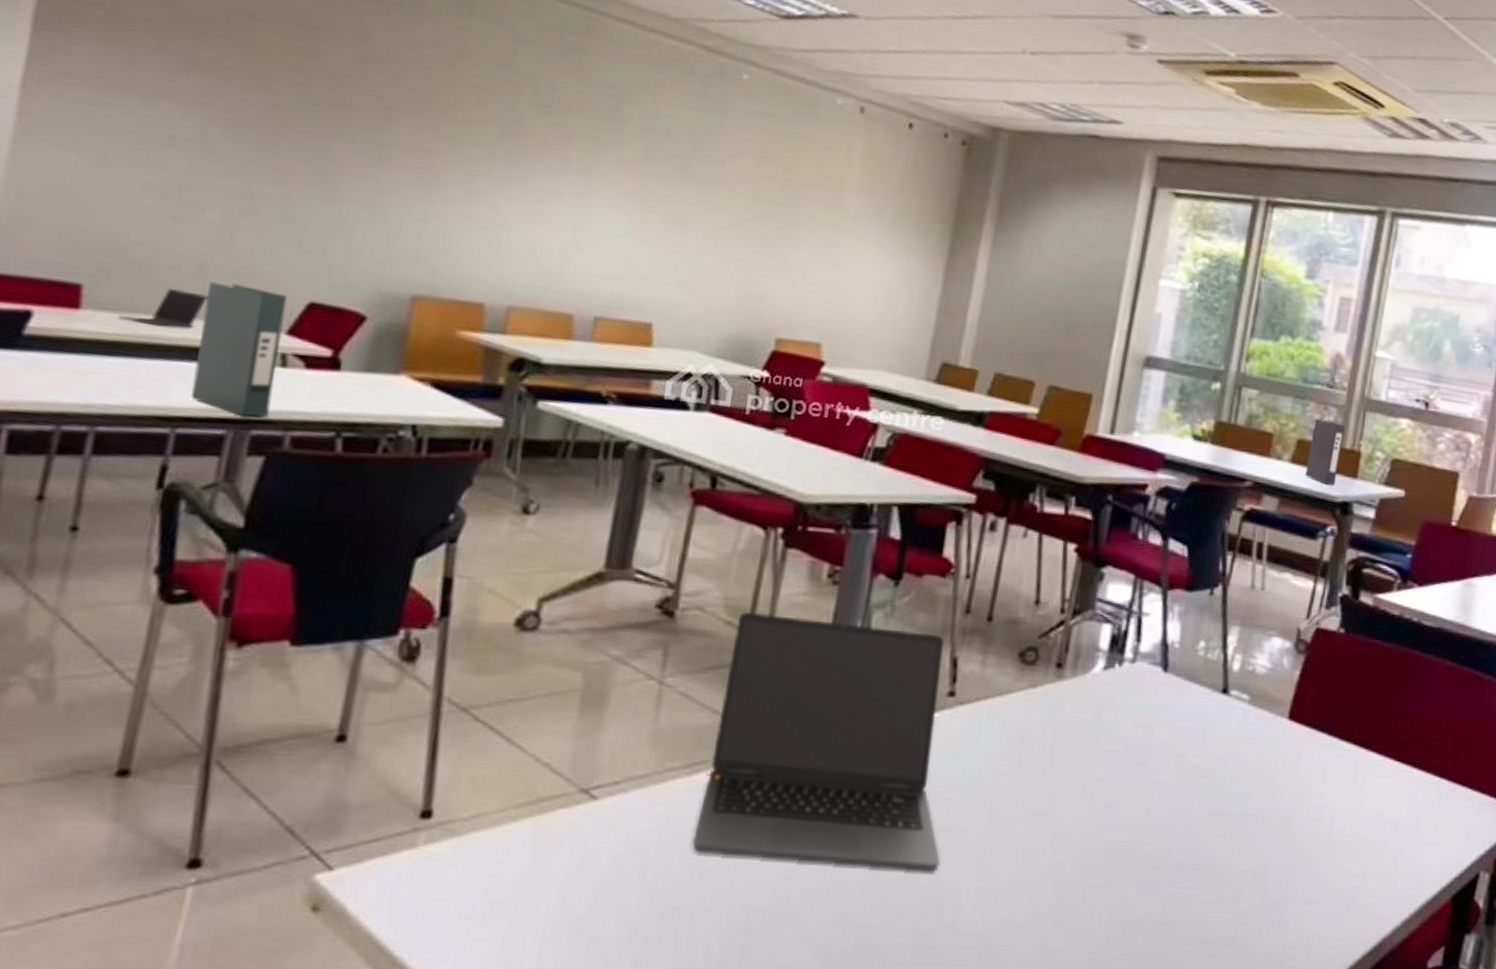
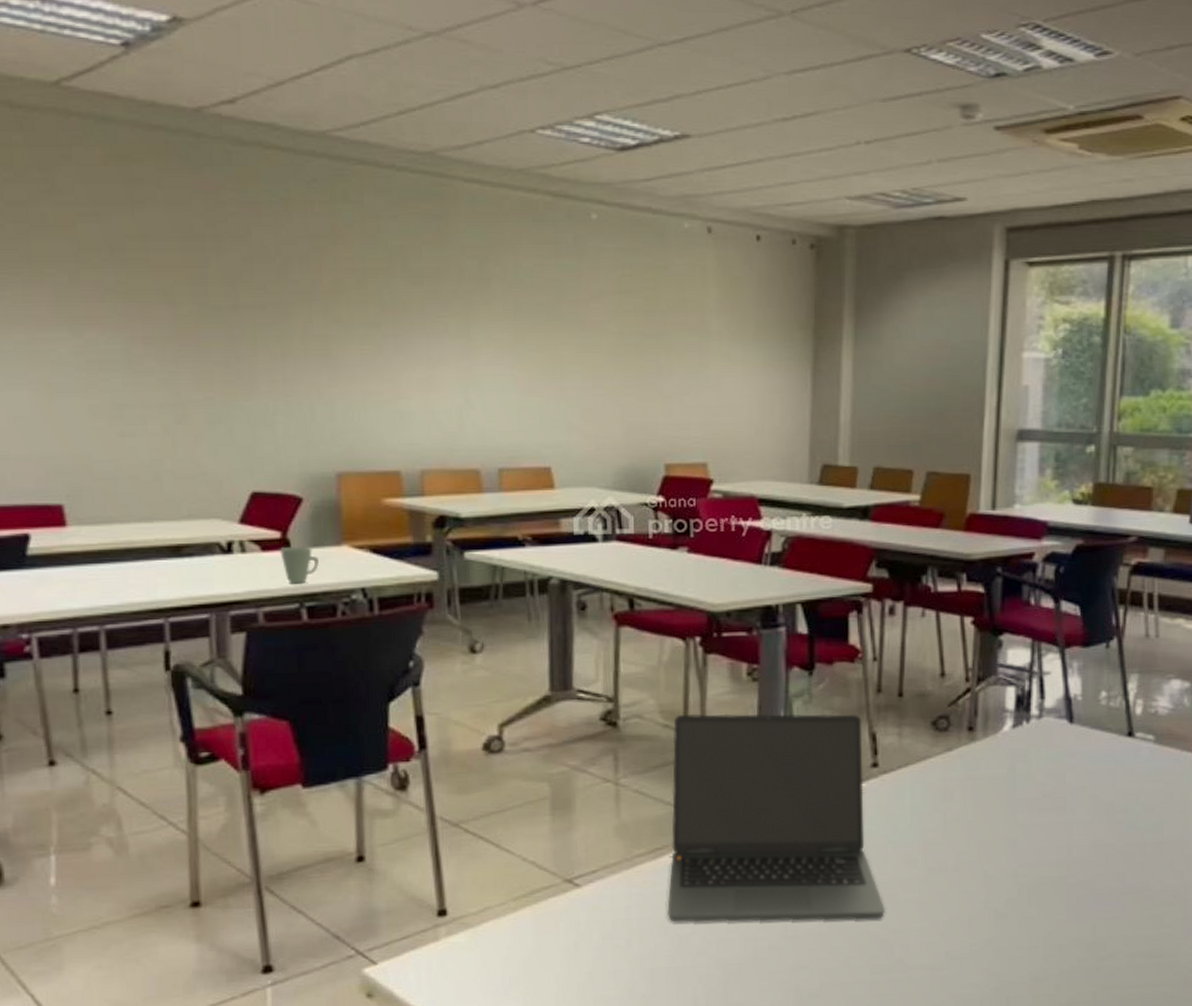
laptop computer: present [118,288,209,330] -> none [99,496,168,534]
binder: present [190,281,288,418] -> none [166,485,242,601]
mug: none [326,366,371,411] -> present [280,546,320,584]

